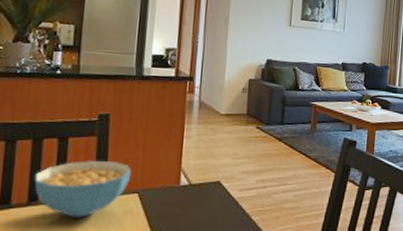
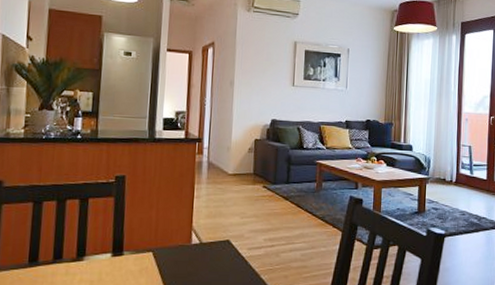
cereal bowl: present [34,160,132,218] -> none [58,219,147,275]

